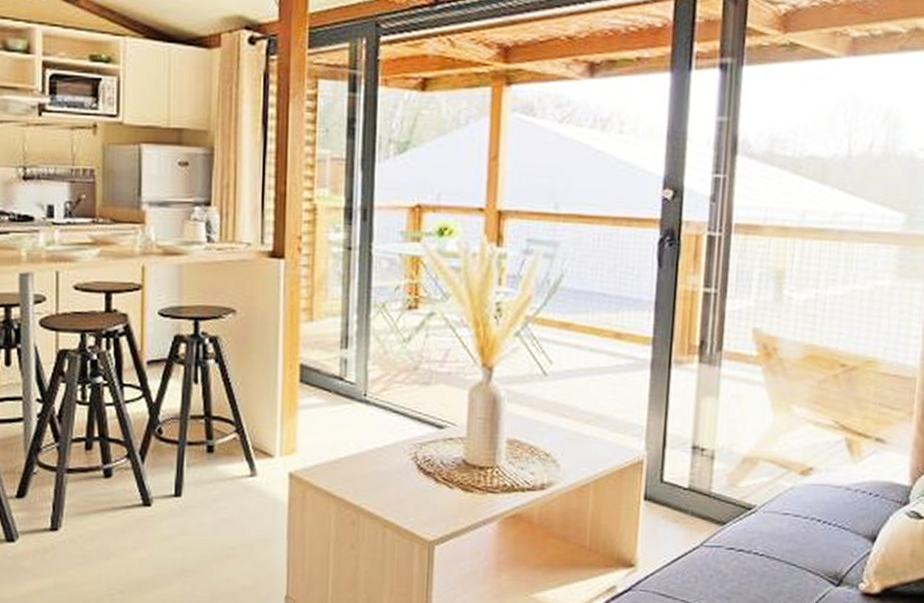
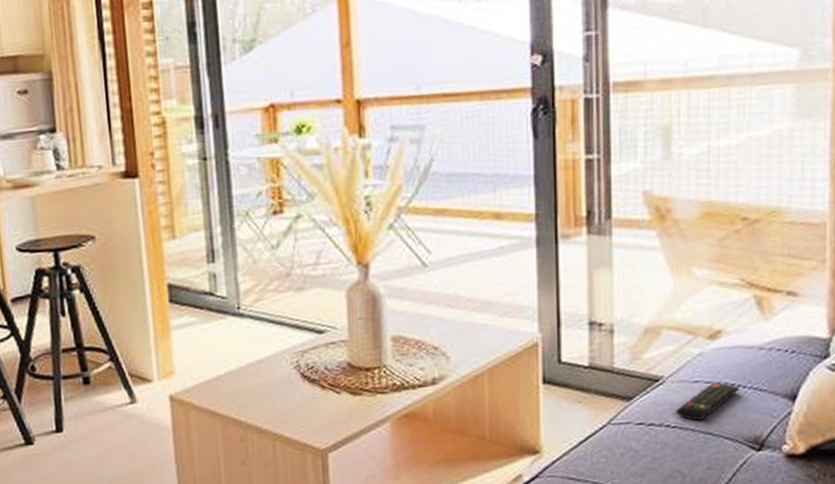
remote control: none [764,517,825,551] -> present [676,383,739,421]

